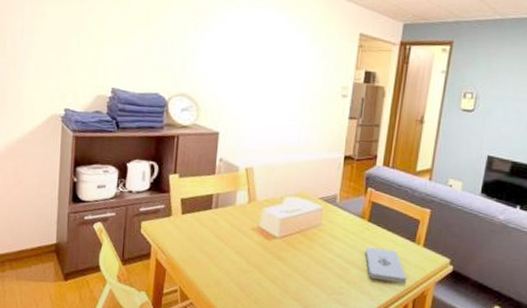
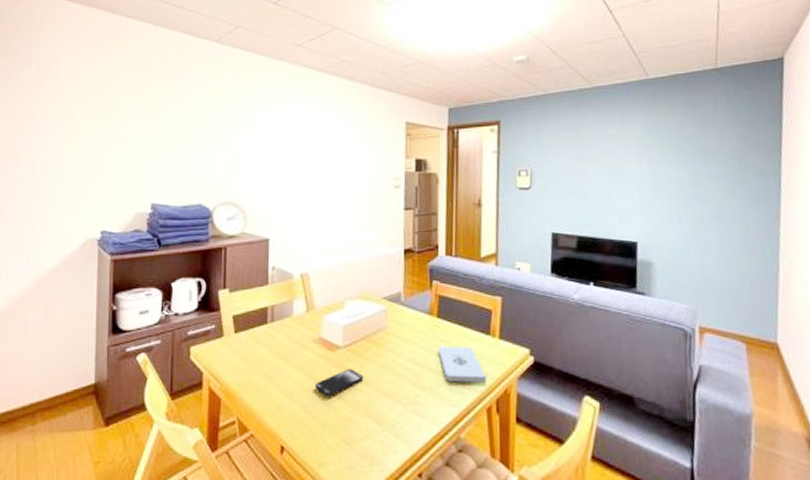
smartphone: none [251,257,295,279] -> present [315,369,364,397]

